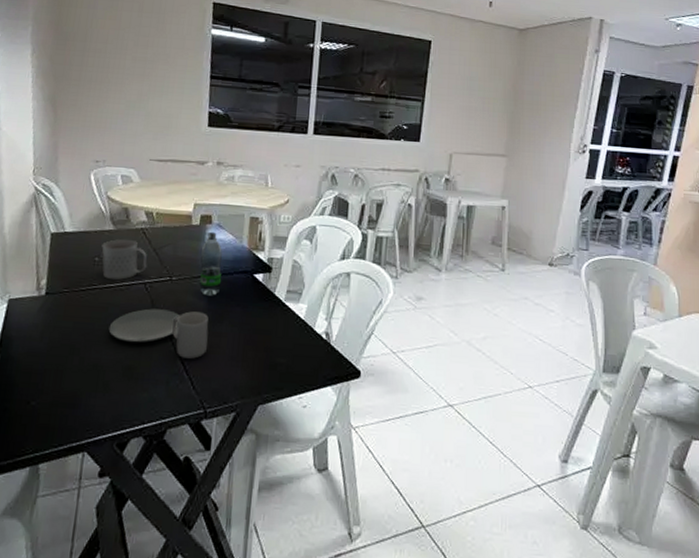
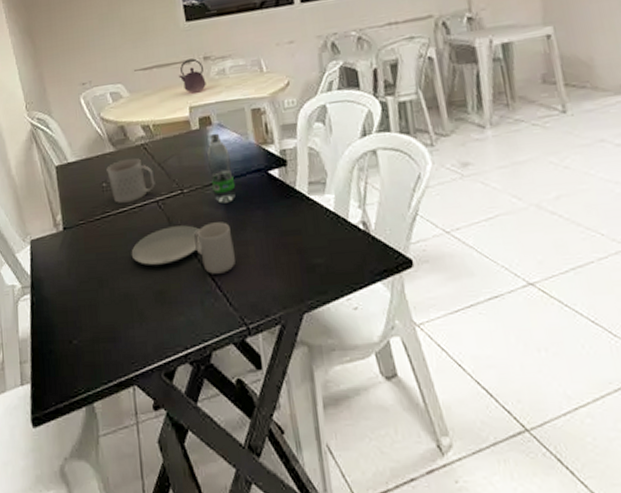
teapot: none [190,161,215,192] -> present [178,58,206,93]

